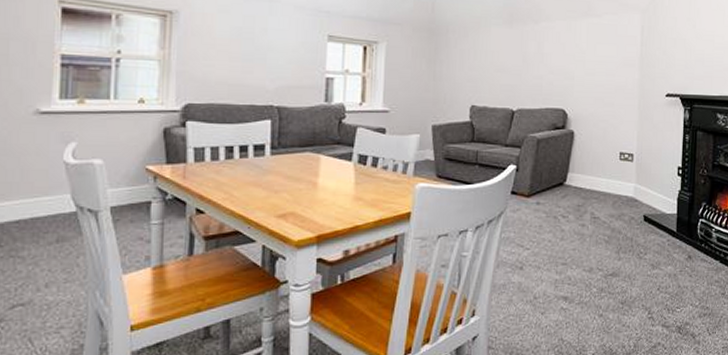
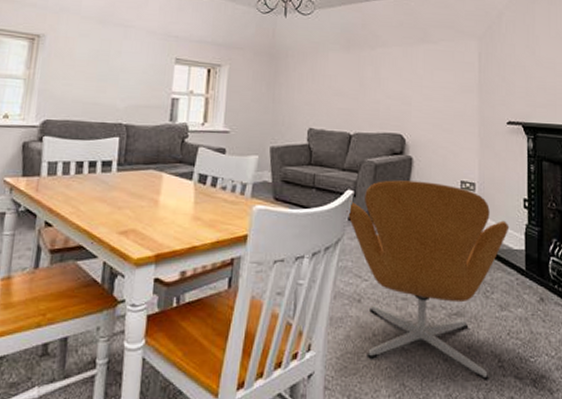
armchair: none [509,154,664,331] -> present [347,180,510,380]

